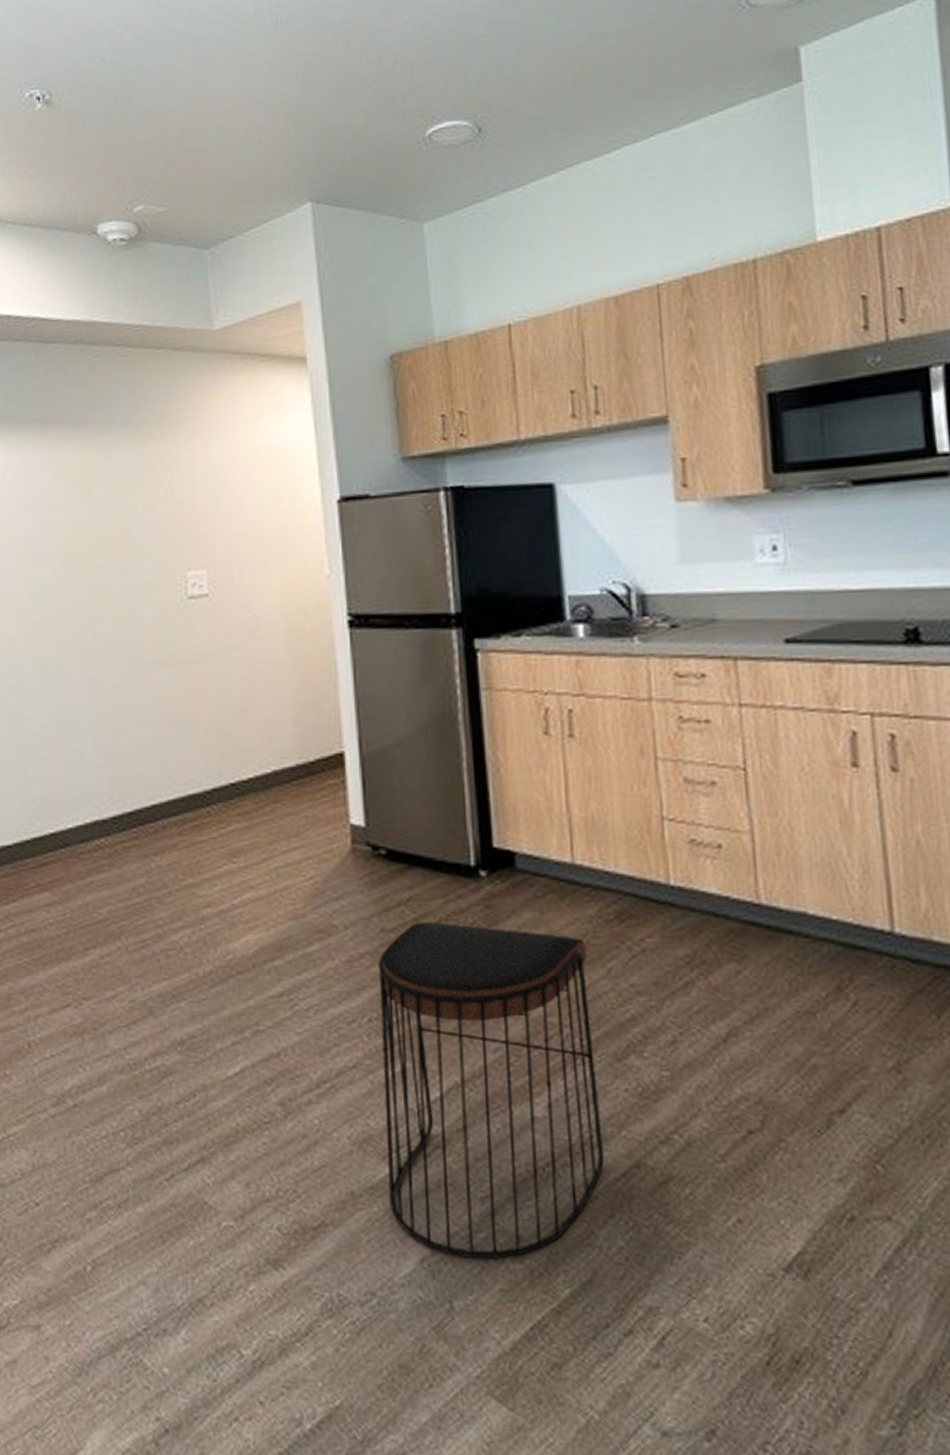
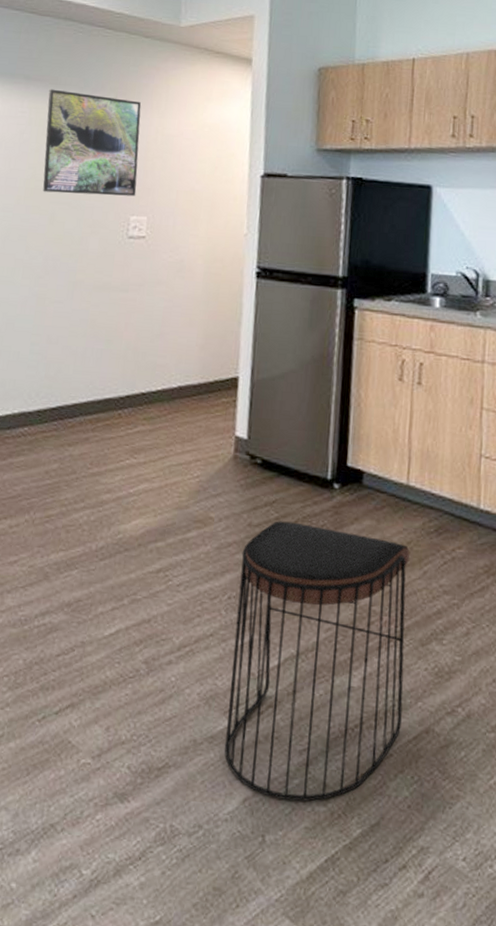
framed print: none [70,430,190,556] -> present [42,89,142,197]

